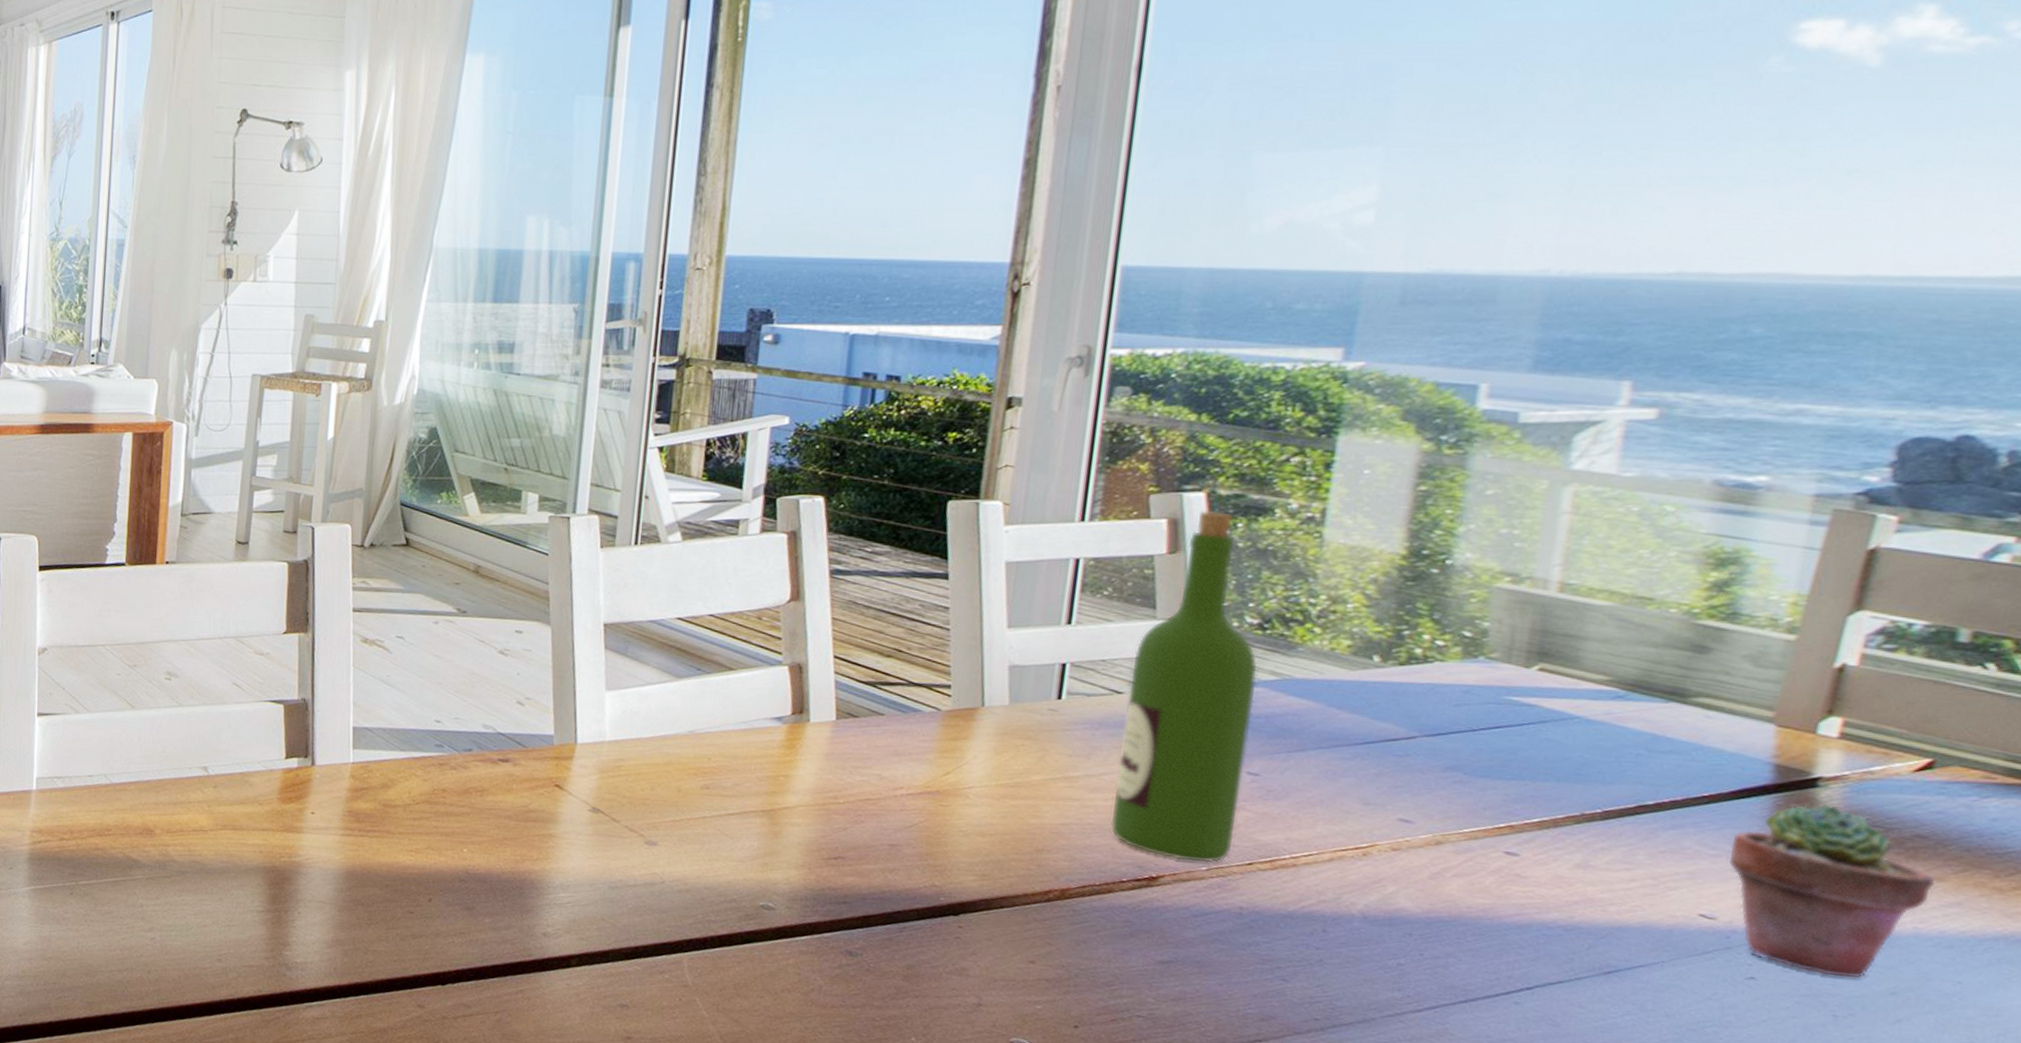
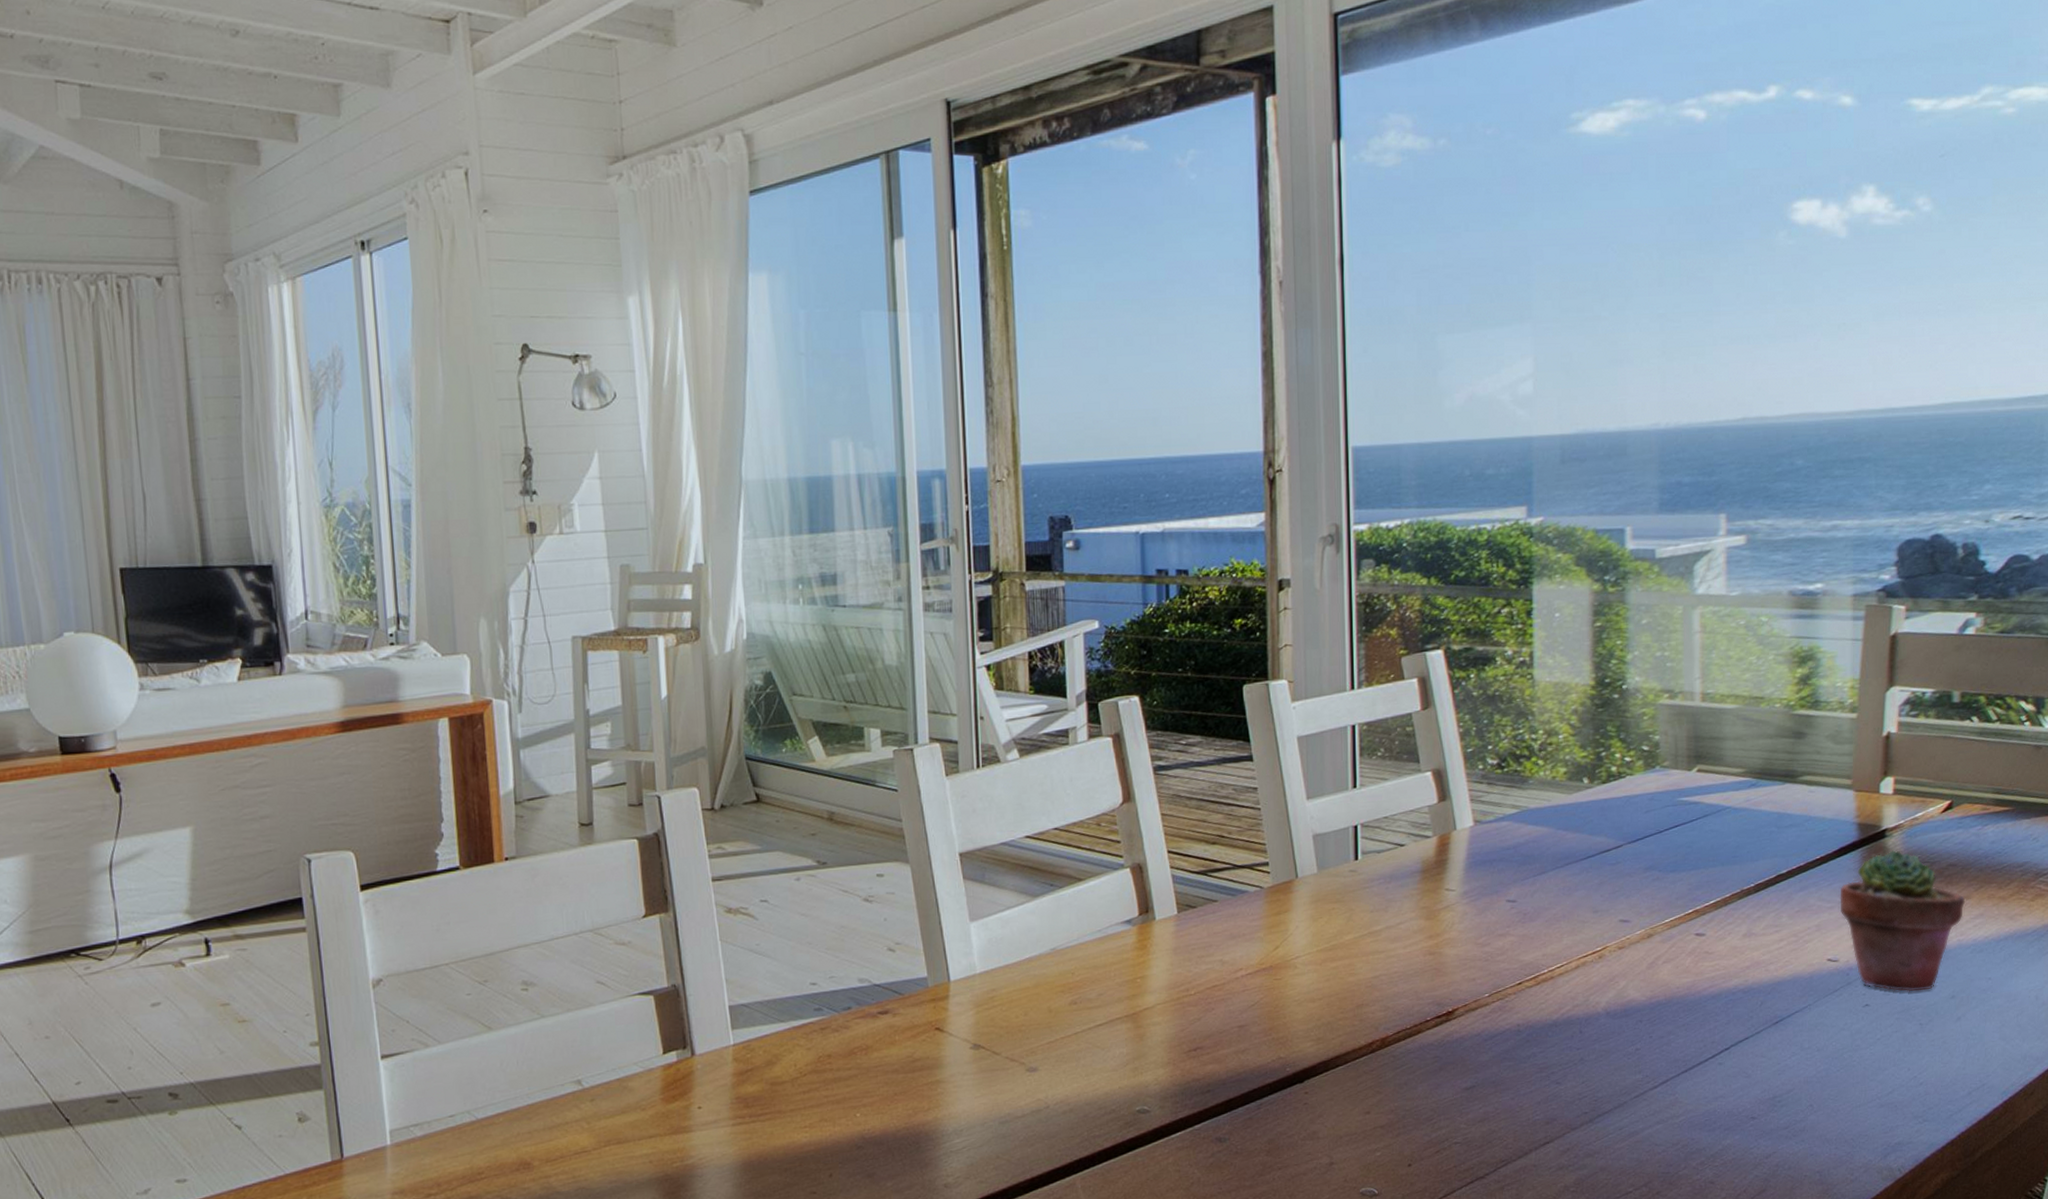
wine bottle: present [1110,511,1257,863] -> none [1409,666,1505,991]

